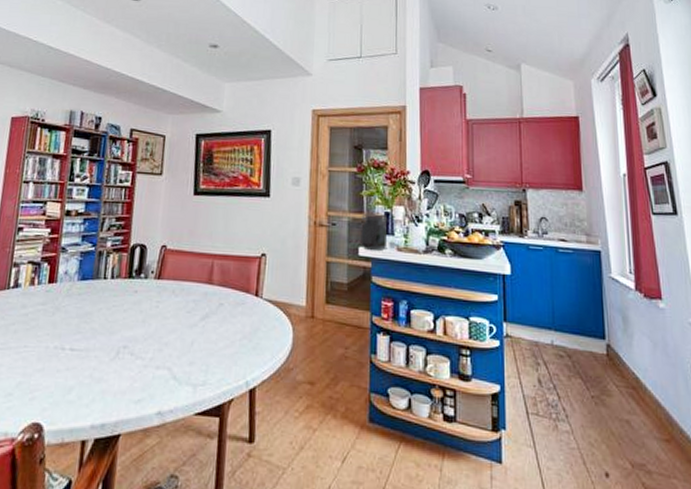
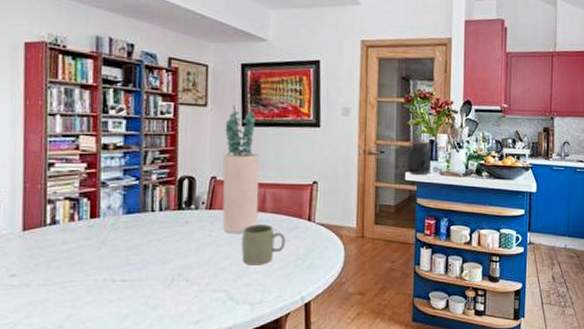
vase: none [169,170,209,307] -> present [222,101,260,234]
mug: none [186,297,232,342] -> present [240,224,286,265]

